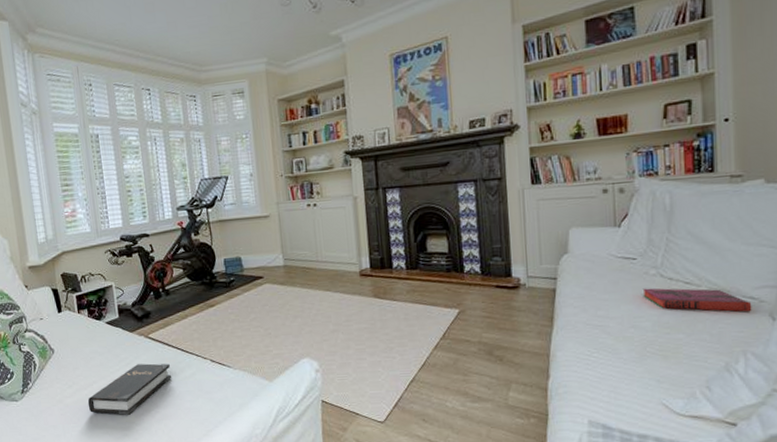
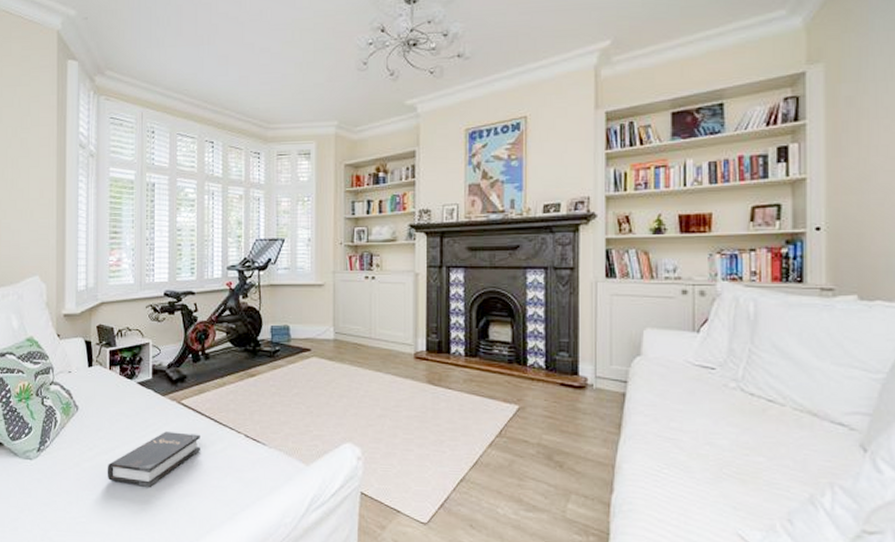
hardback book: present [642,288,752,312] -> none [720,402,841,440]

